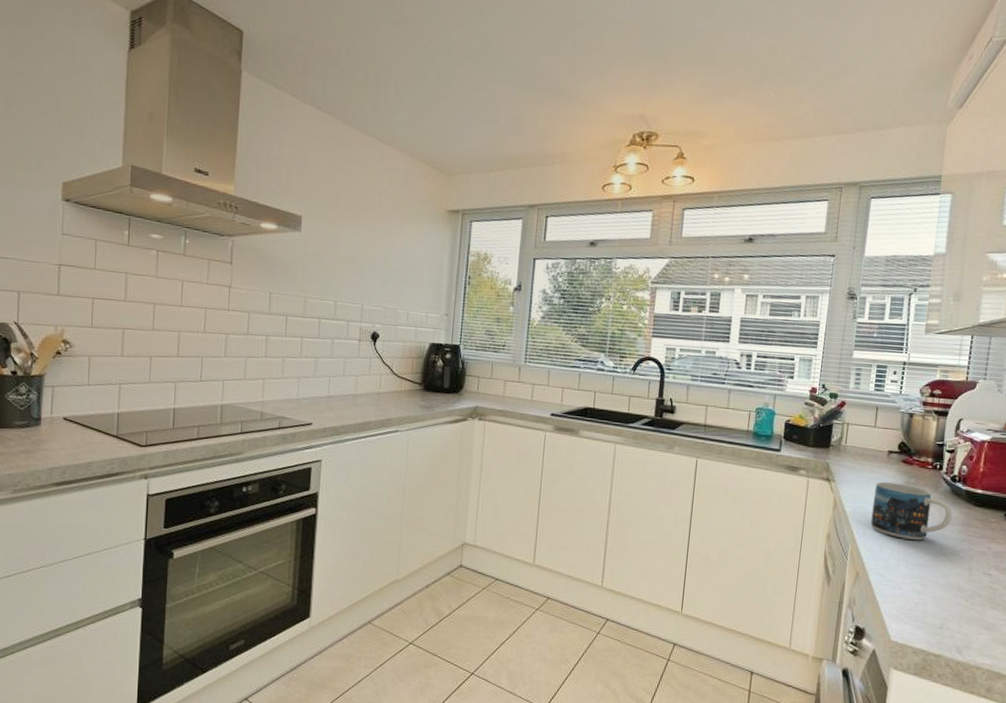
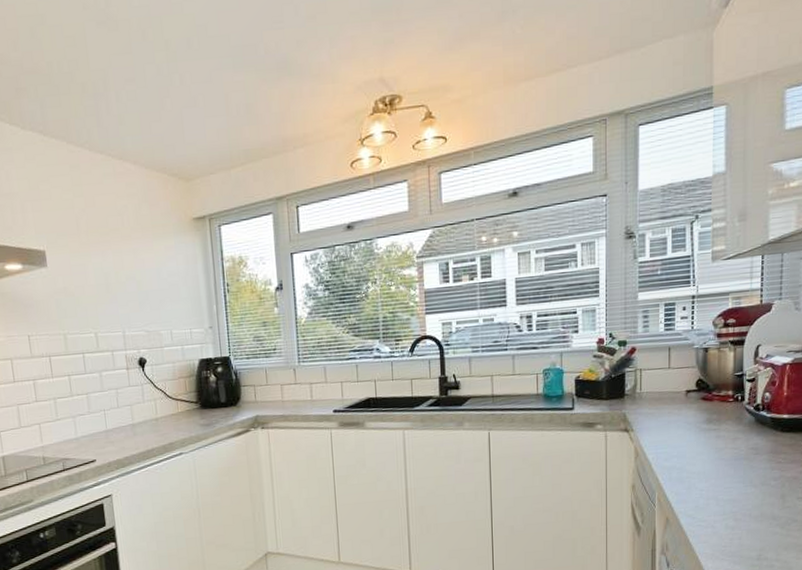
mug: present [871,482,953,540] -> none [675,421,760,477]

